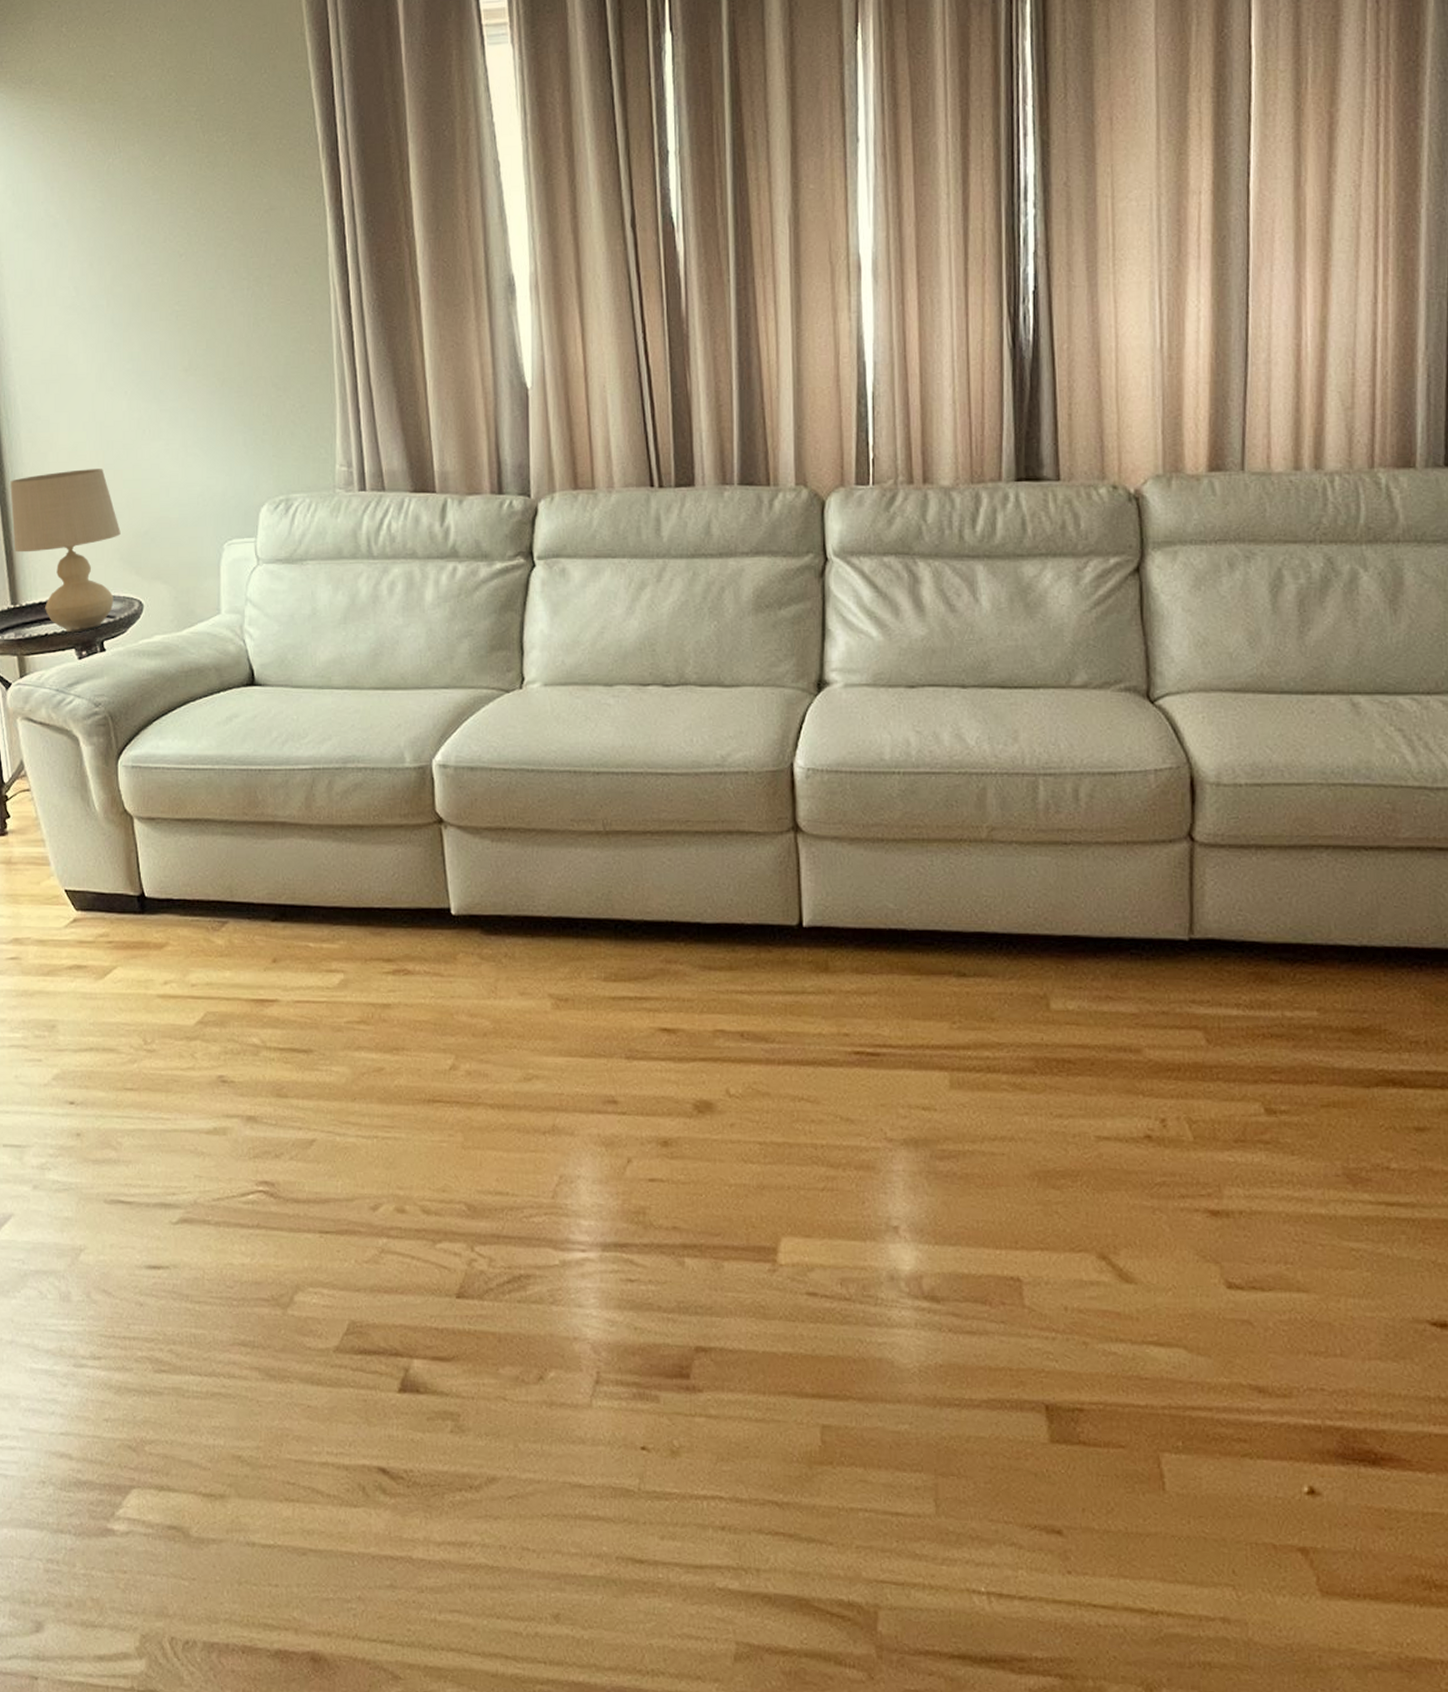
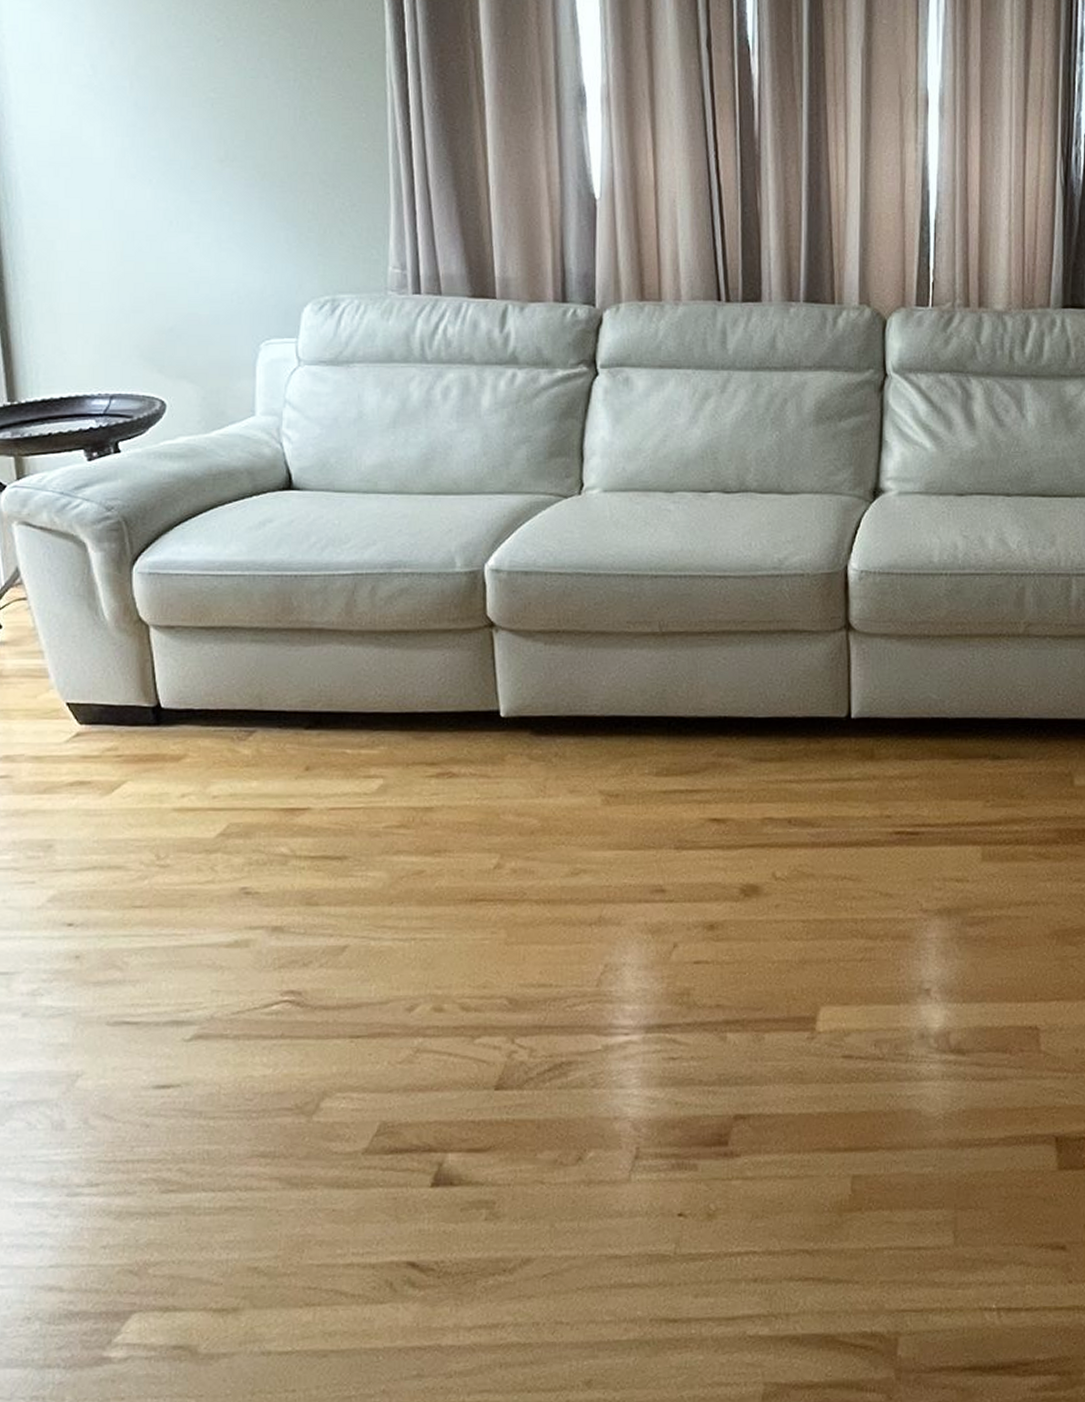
table lamp: present [10,469,121,633] -> none [9,260,141,433]

